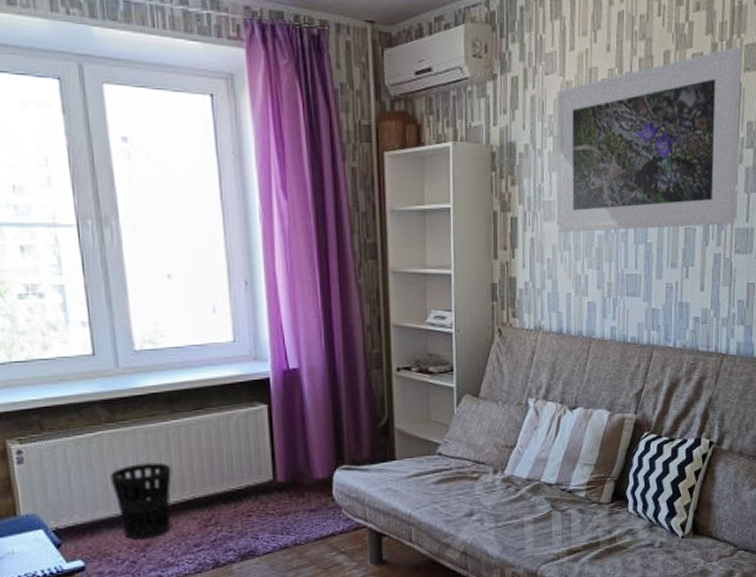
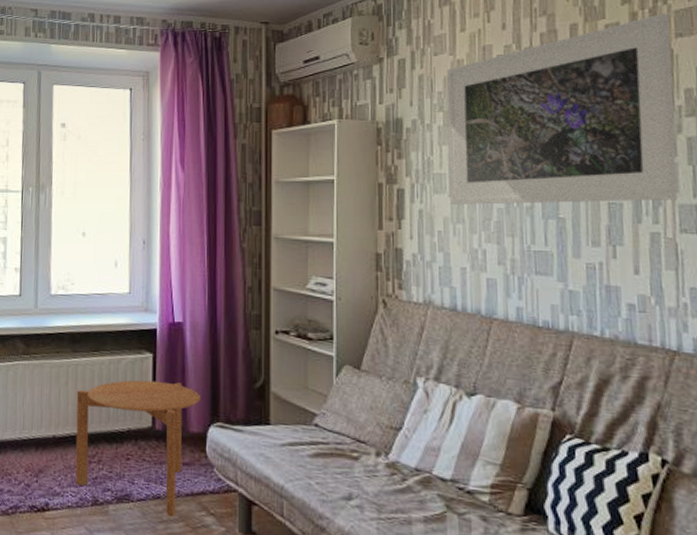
wastebasket: present [110,462,173,540] -> none [19,394,68,466]
side table: none [181,431,323,563] -> present [75,380,200,517]

